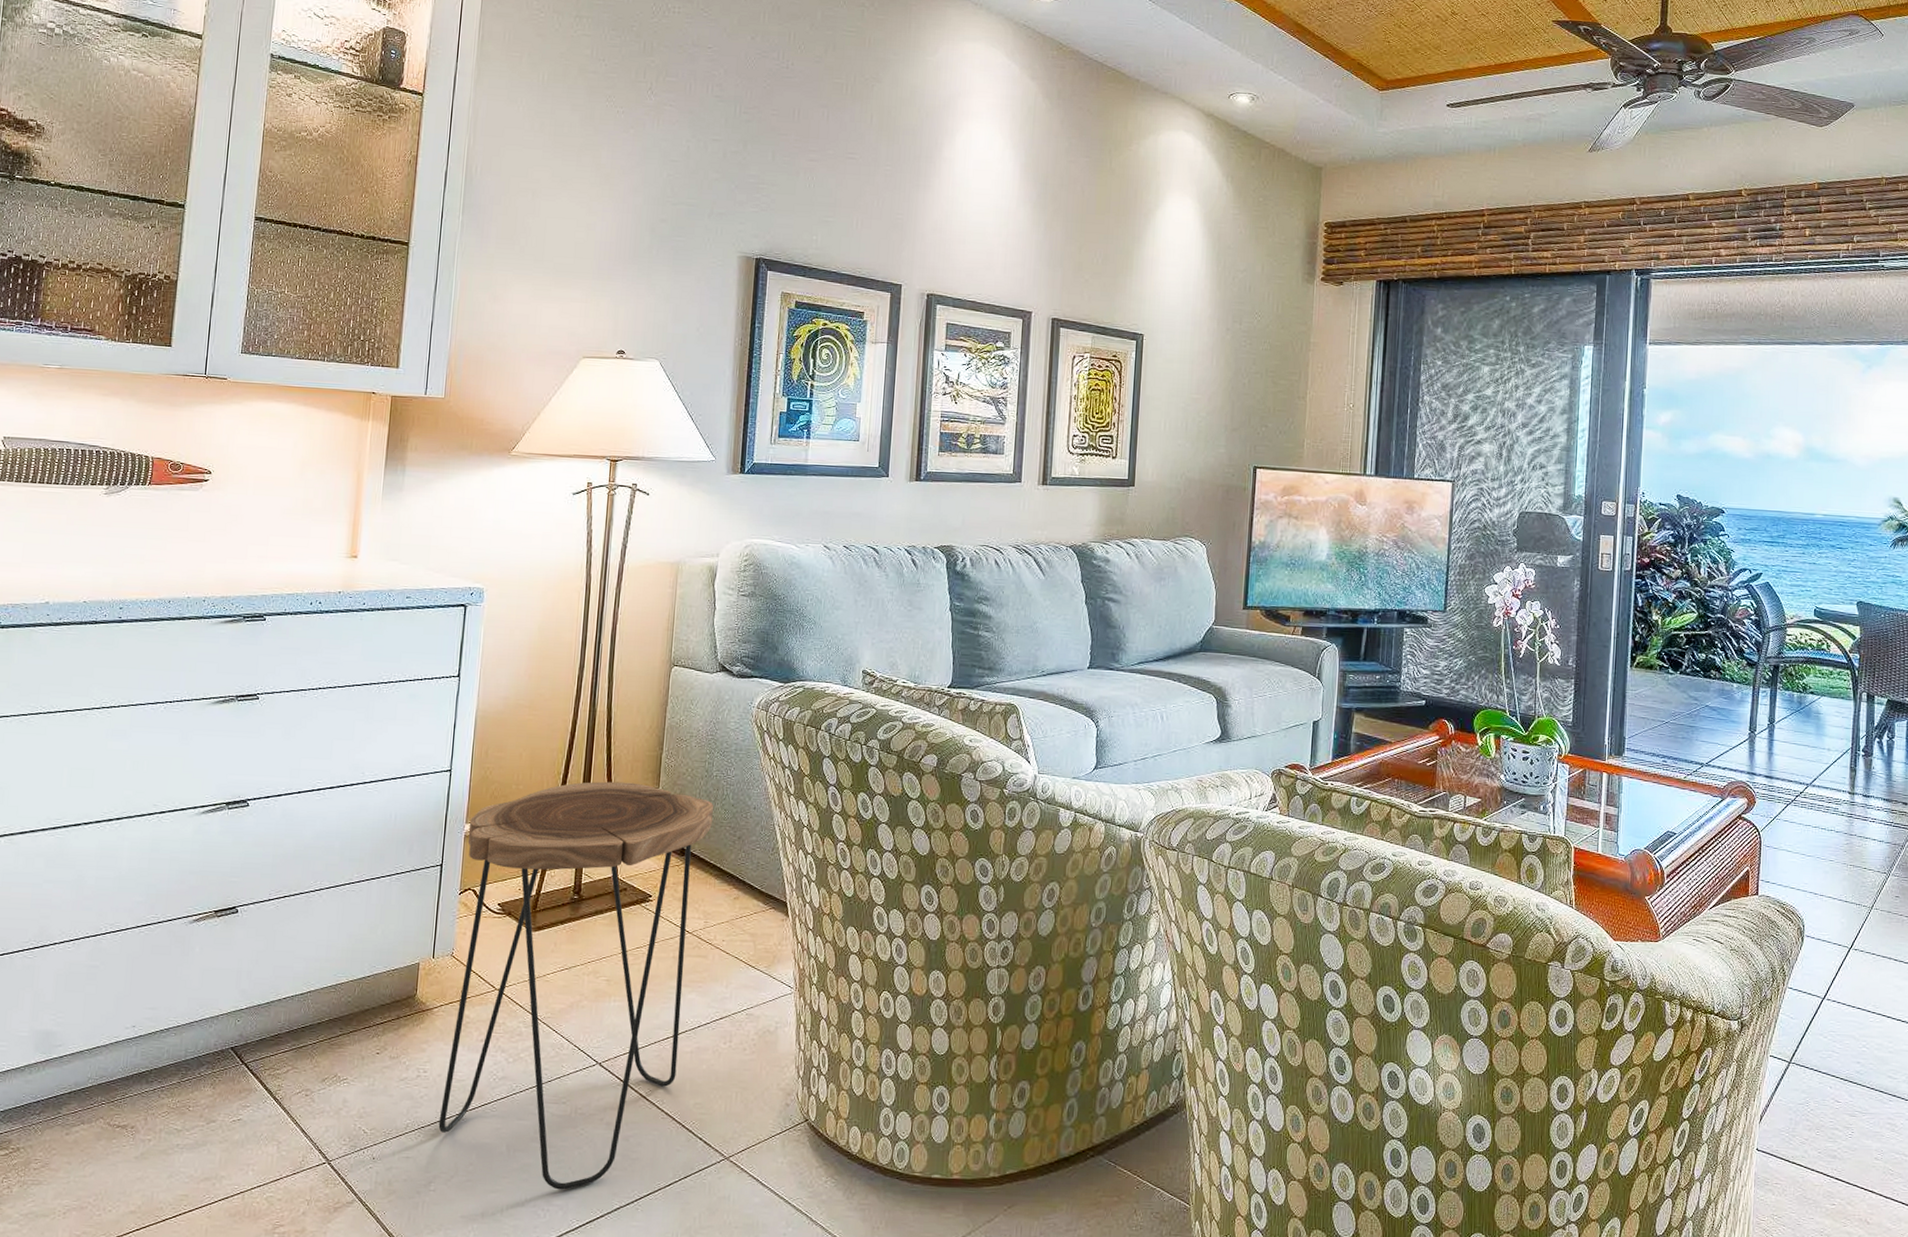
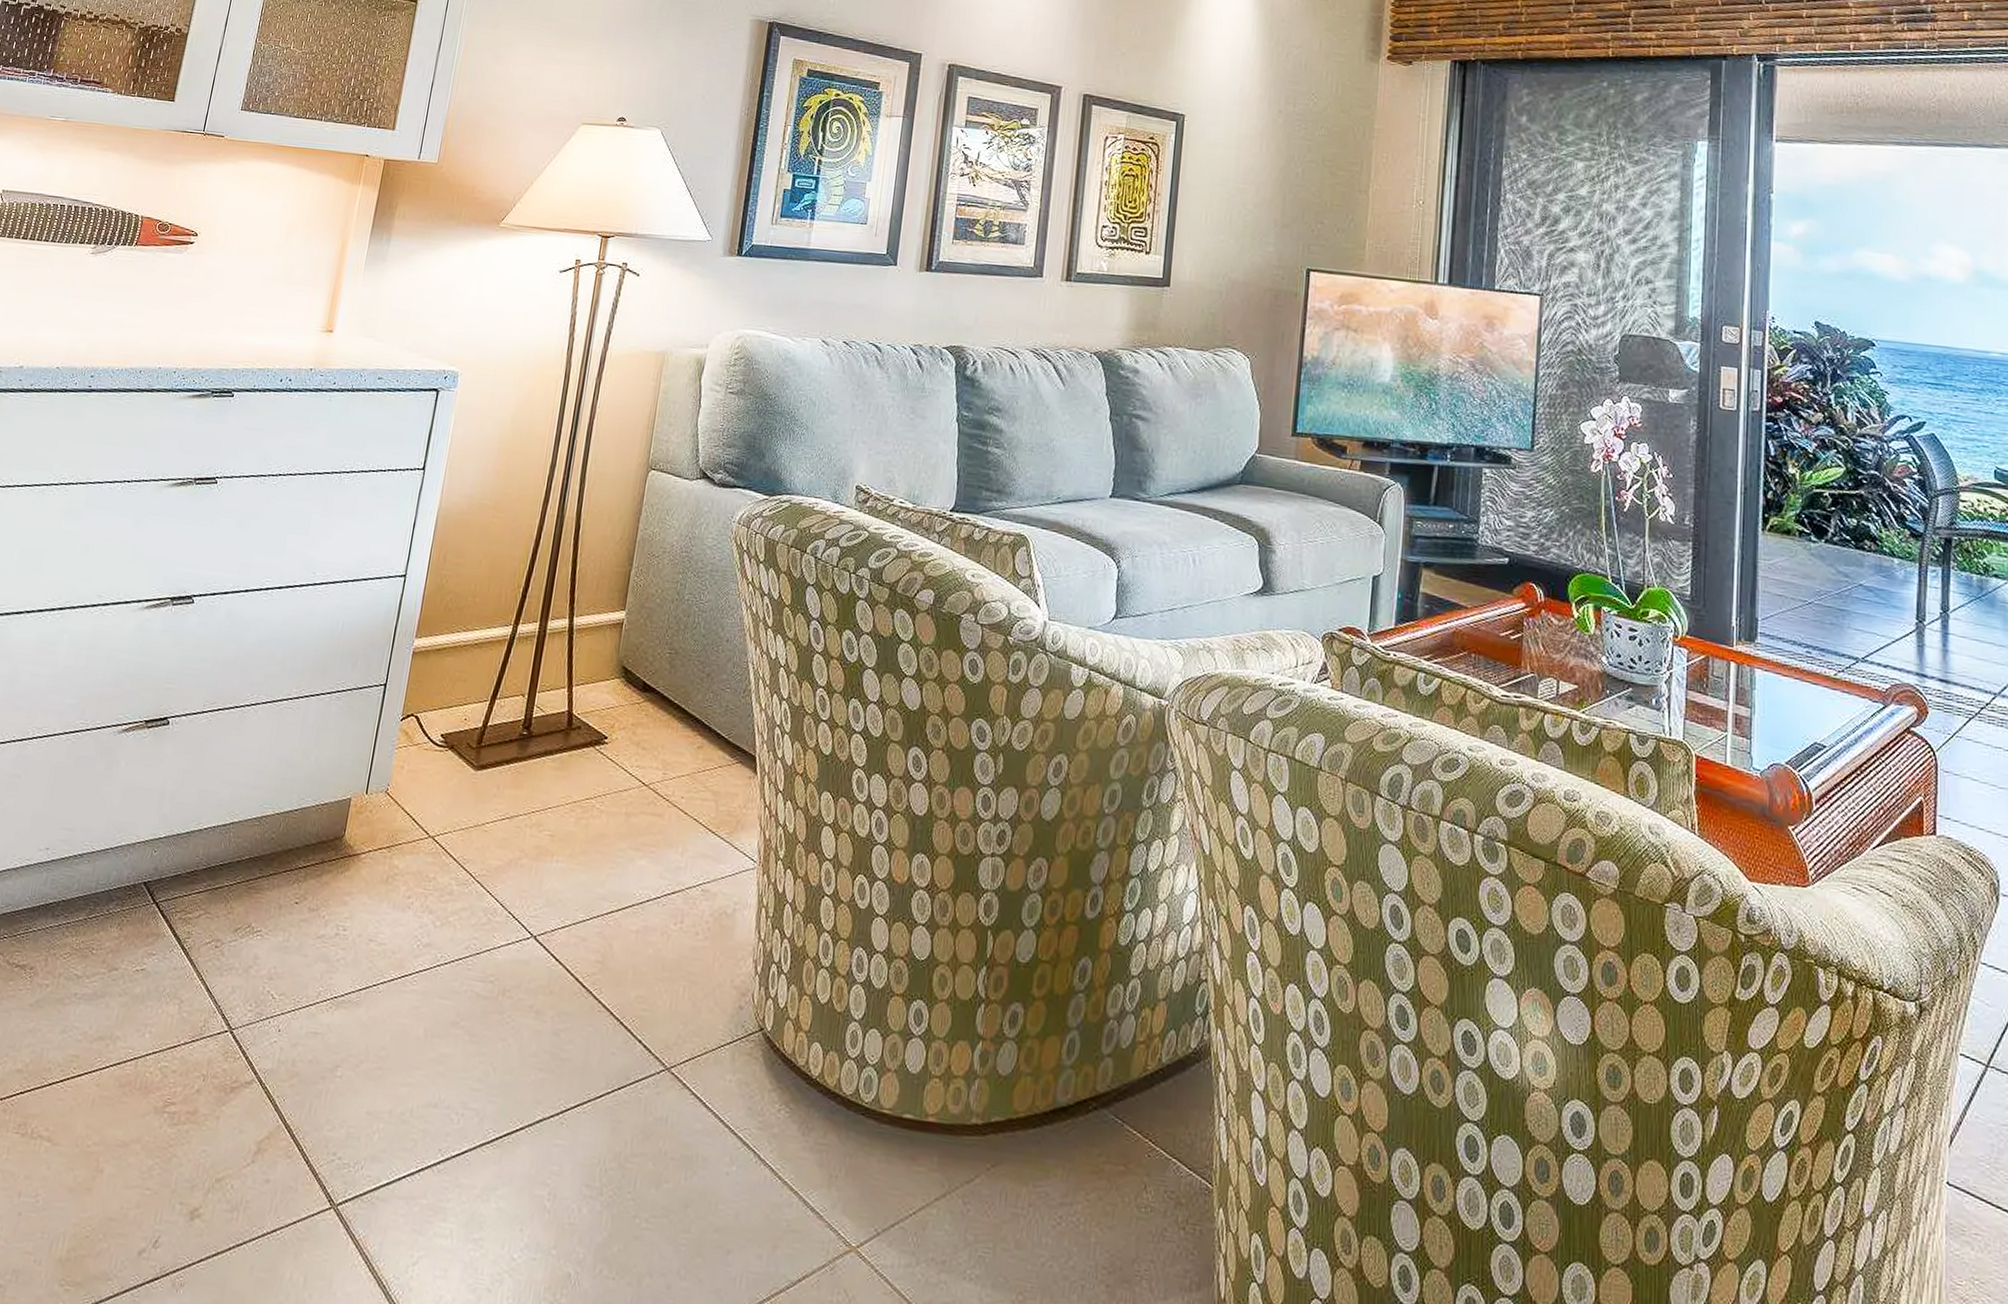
side table: present [438,781,713,1190] -> none [352,598,683,1091]

